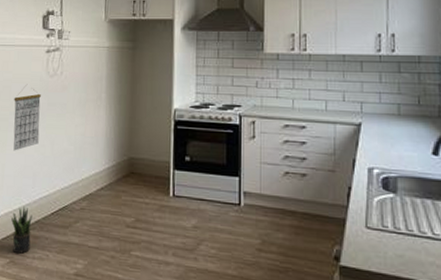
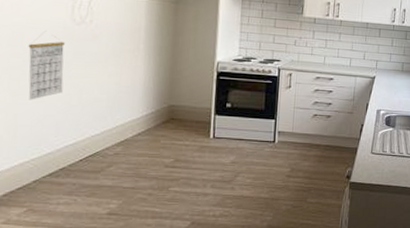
potted plant: present [11,206,32,255] -> none [28,155,56,202]

